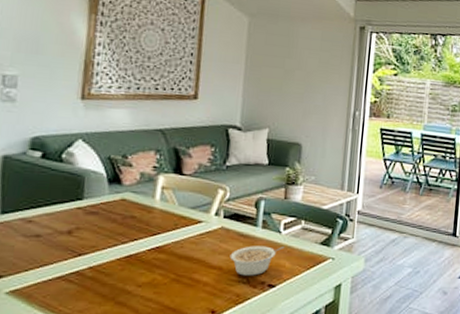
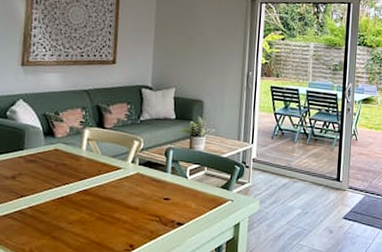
legume: present [229,246,285,276] -> none [144,189,191,215]

